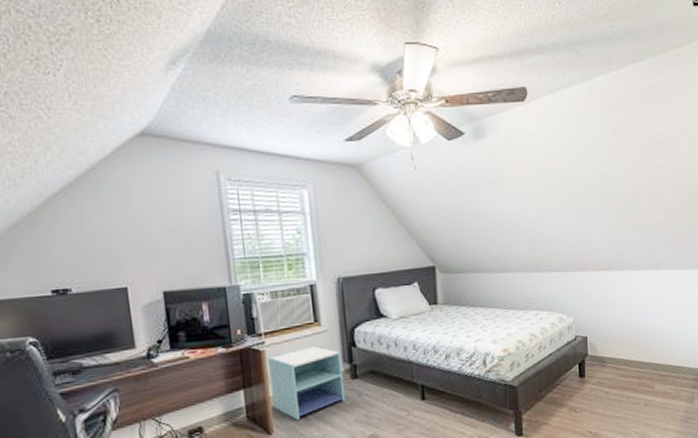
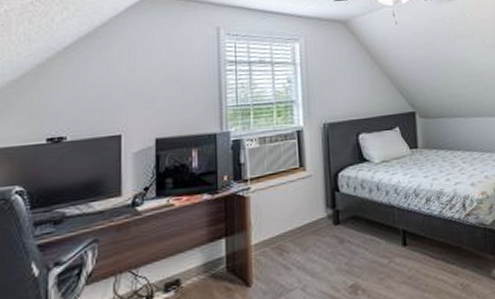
nightstand: present [268,345,346,420] -> none [252,190,327,270]

